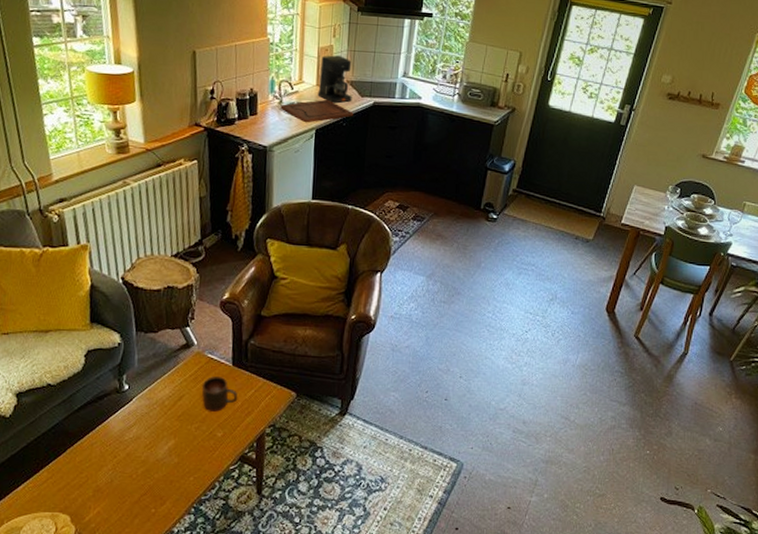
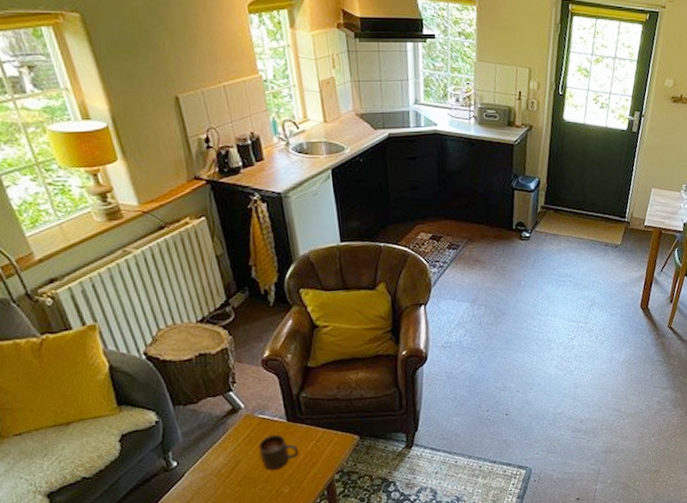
cutting board: present [280,99,354,123] -> none [288,135,370,163]
coffee maker: present [317,55,352,104] -> none [324,88,365,139]

